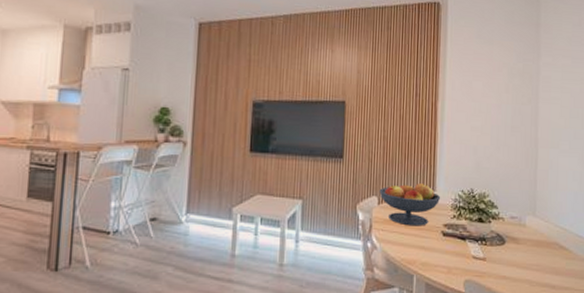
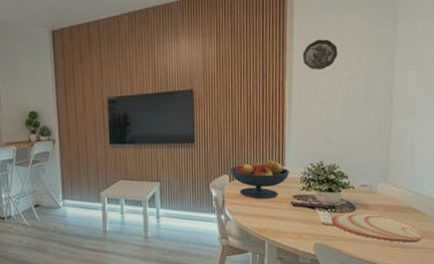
decorative plate: none [454,65,488,95] -> present [302,39,338,70]
plate: none [481,247,571,283] -> present [331,213,424,243]

